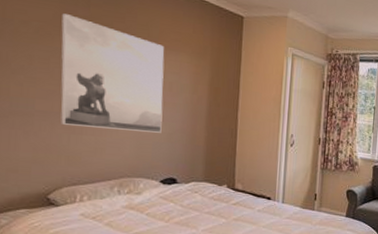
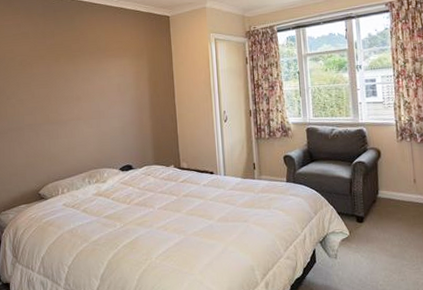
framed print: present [60,13,165,133] -> none [36,45,116,133]

